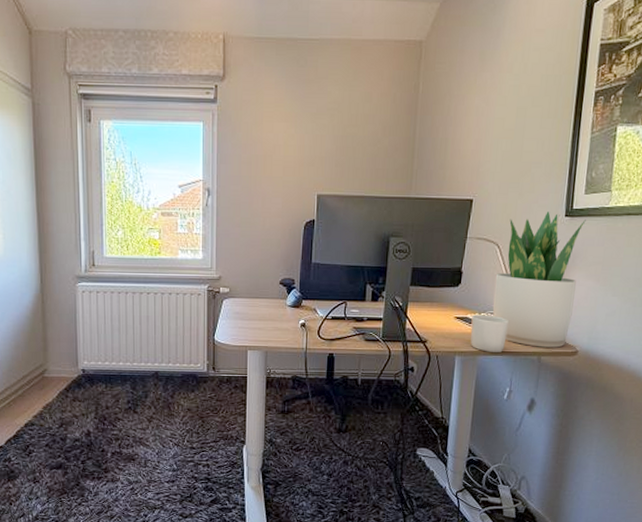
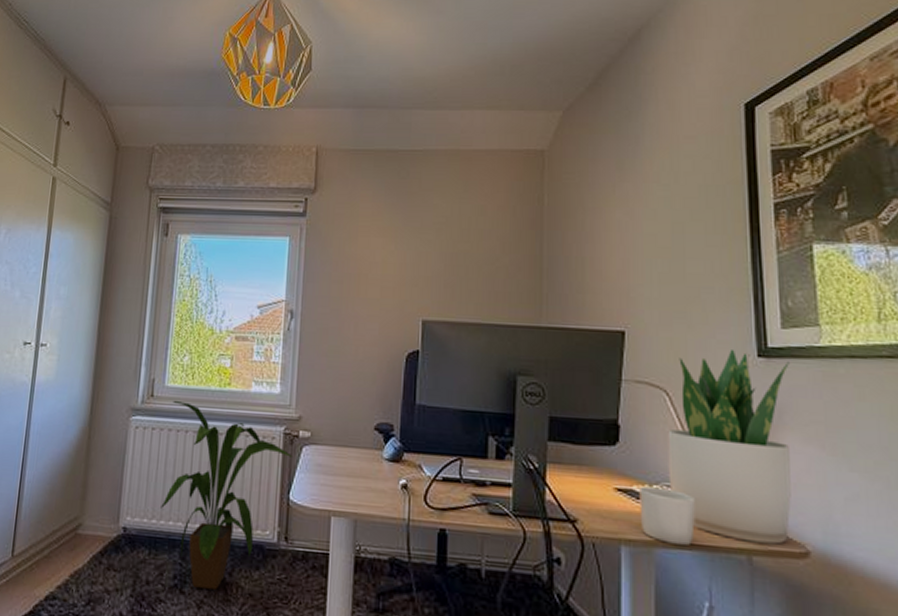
house plant: none [111,269,215,408] -> present [161,401,292,590]

